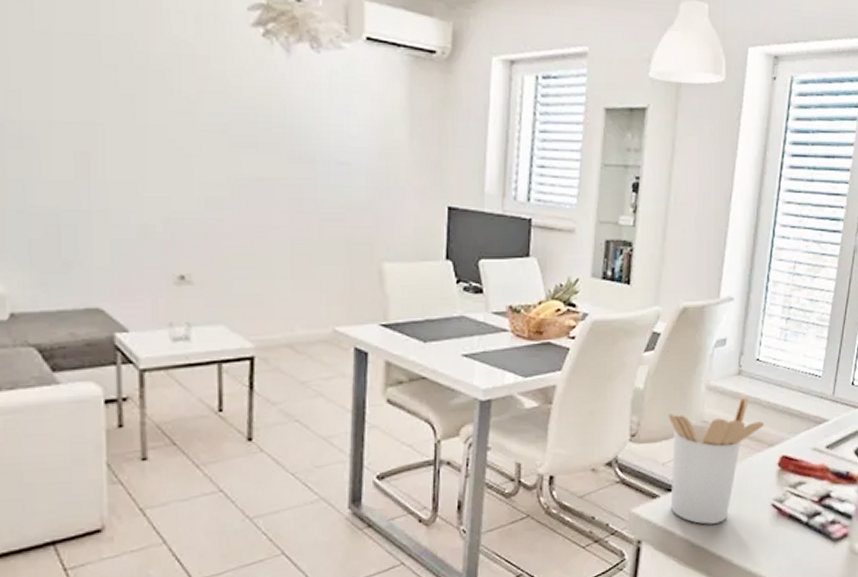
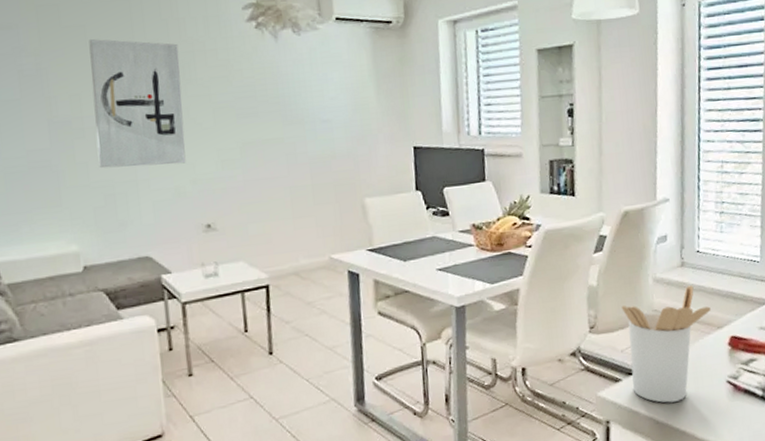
wall art: none [36,21,159,196] -> present [89,39,186,168]

